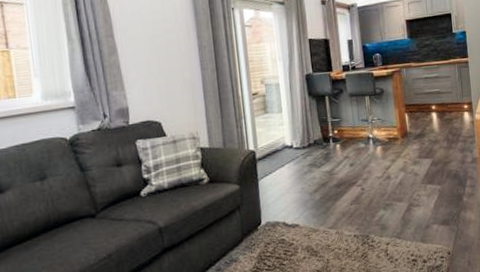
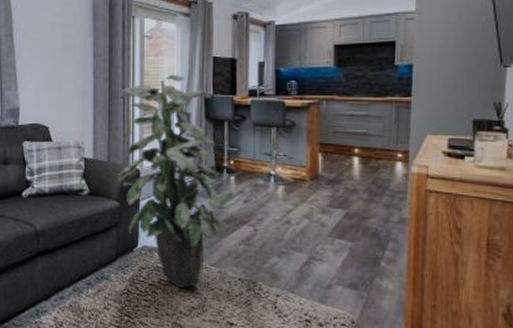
indoor plant: none [229,58,341,255] -> present [118,74,234,288]

